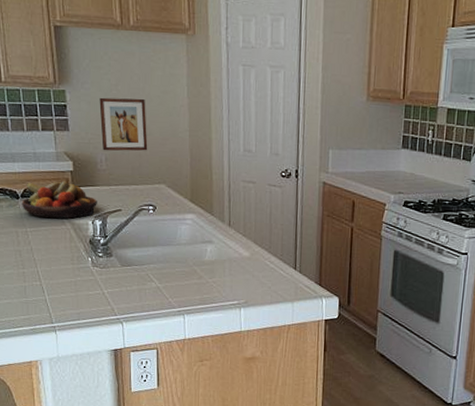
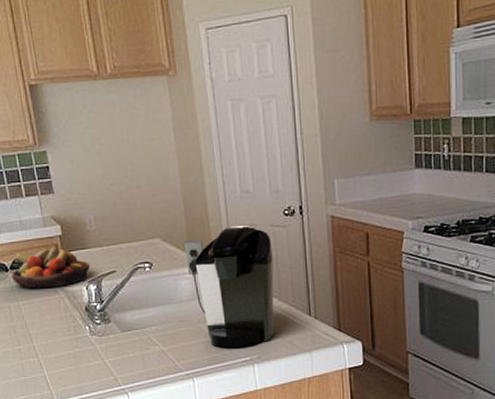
wall art: present [99,97,148,151] -> none [82,149,138,210]
coffee maker: none [187,180,268,292] -> present [184,225,274,348]

